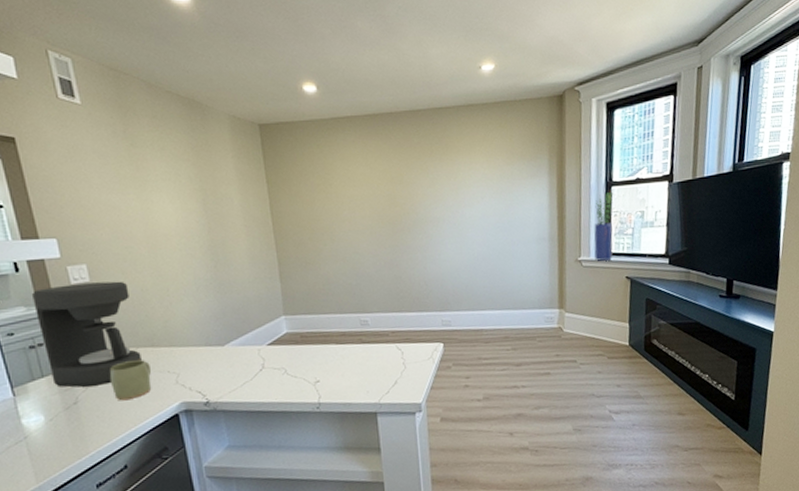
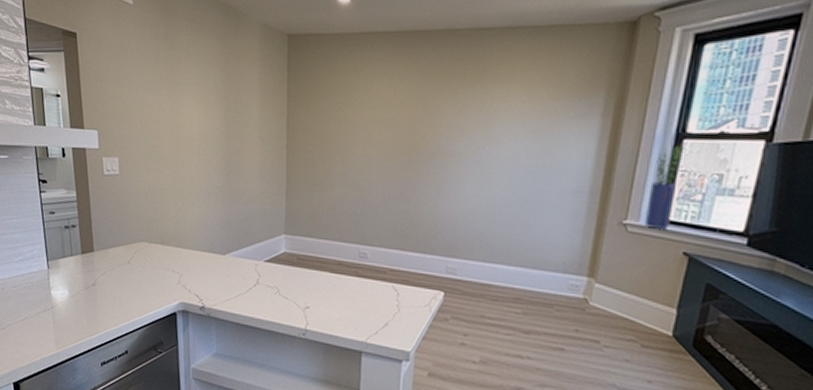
coffee maker: present [31,281,142,388] -> none [72,174,152,272]
mug: present [109,360,152,400] -> none [123,254,158,290]

